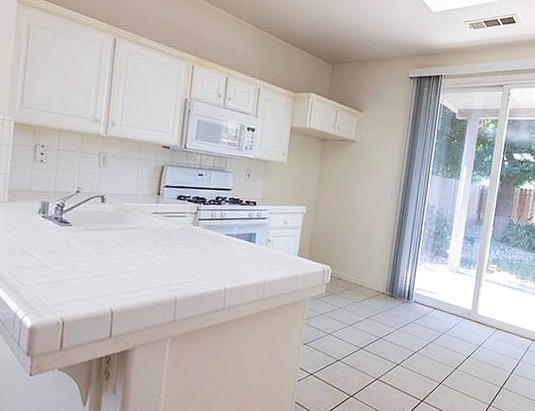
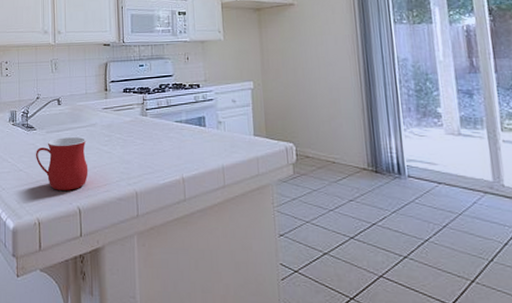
mug: none [67,237,130,292] -> present [36,137,89,190]

